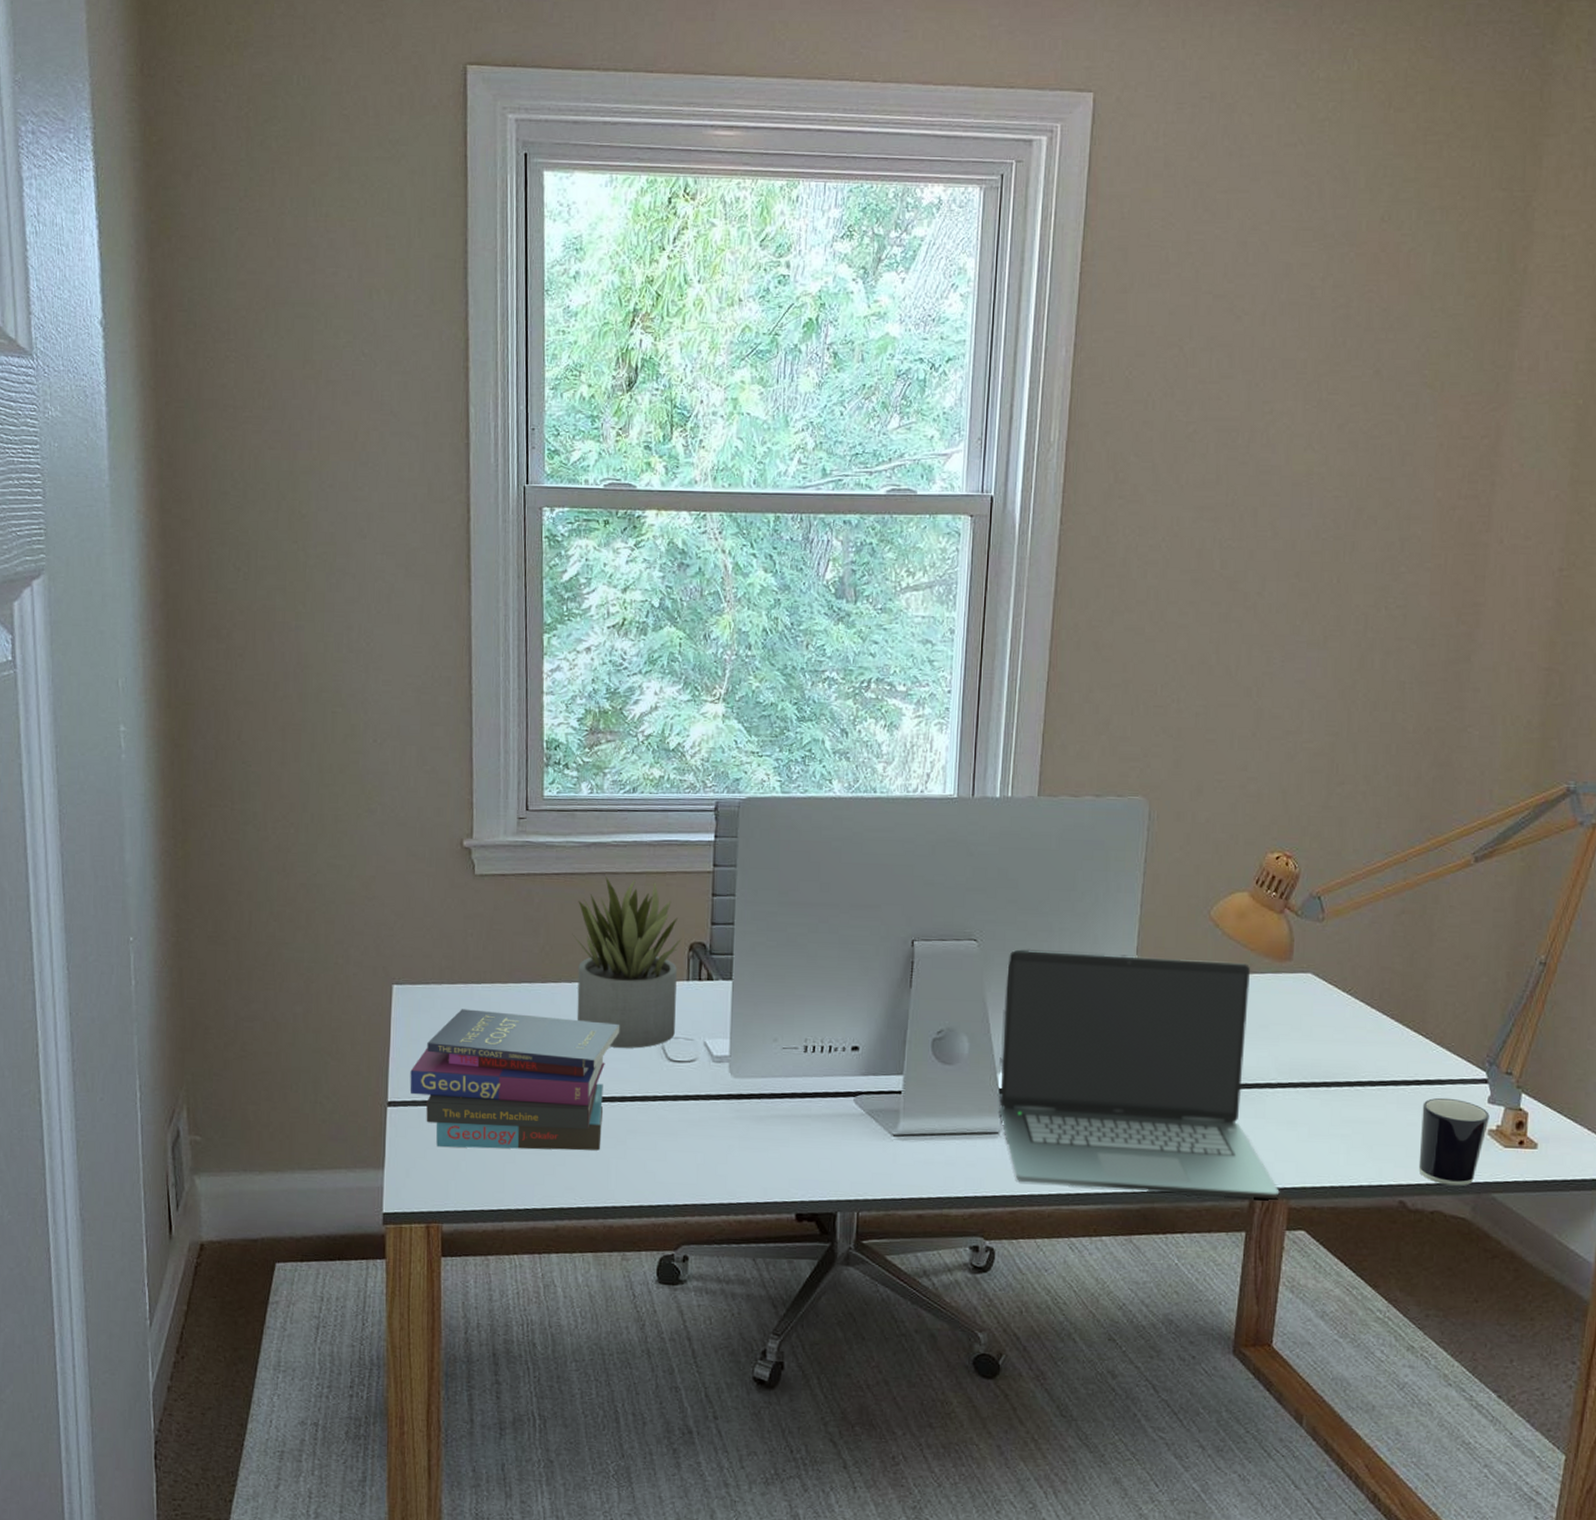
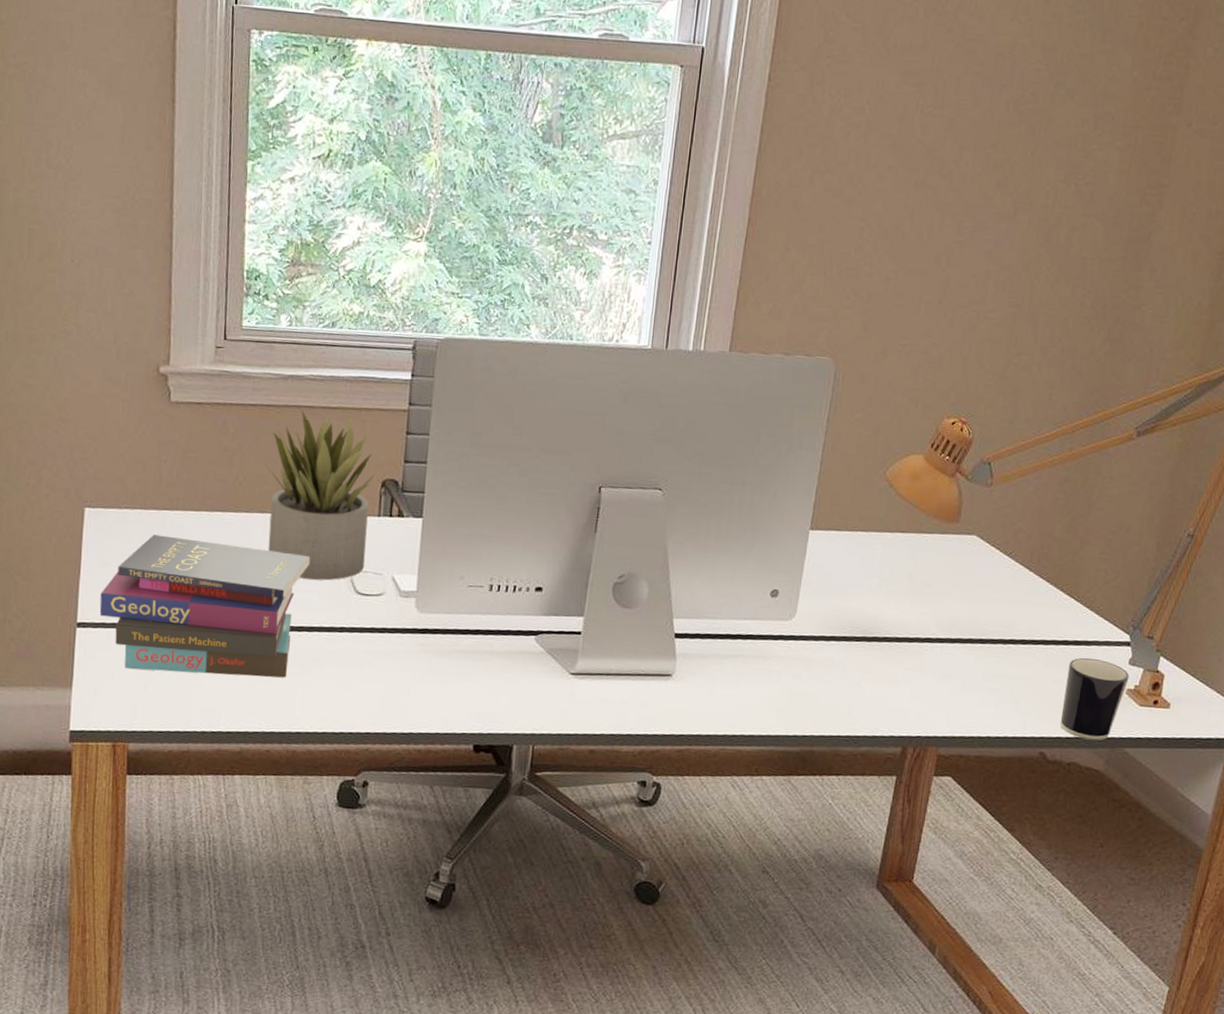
laptop: present [999,949,1280,1200] -> none [673,500,931,747]

